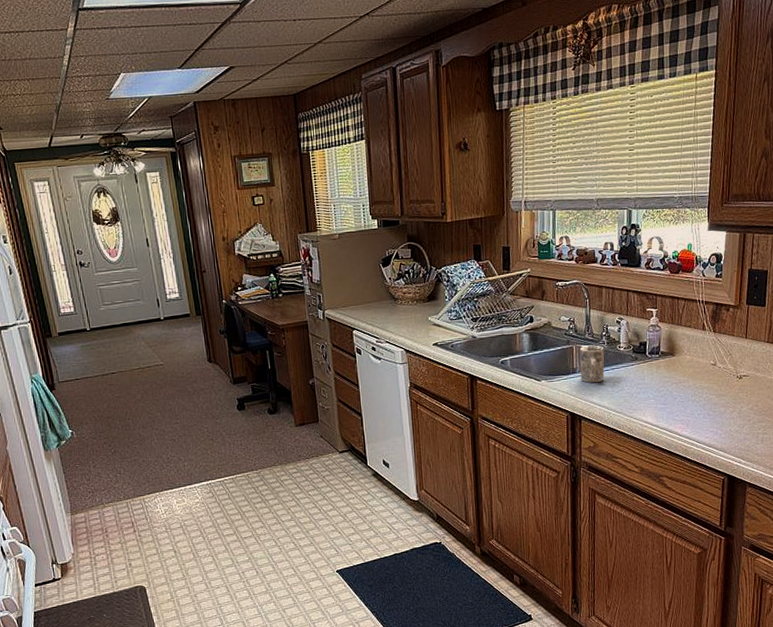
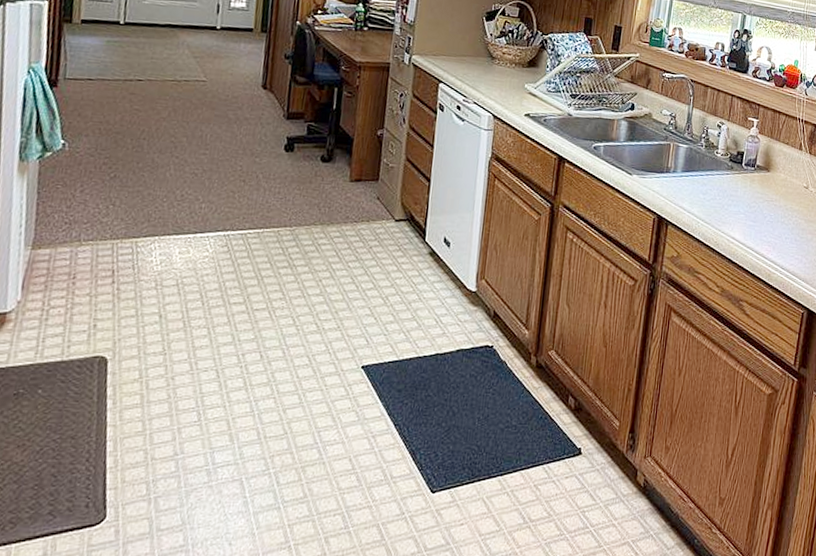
mug: present [579,345,605,383] -> none [673,145,702,186]

